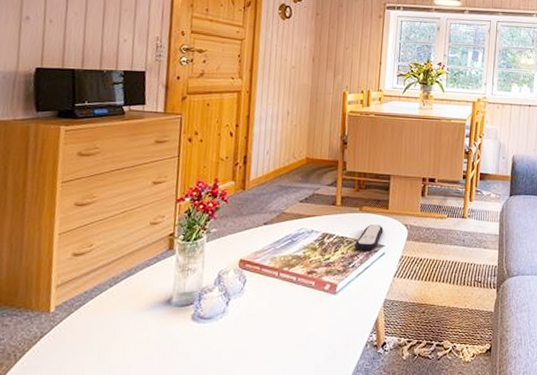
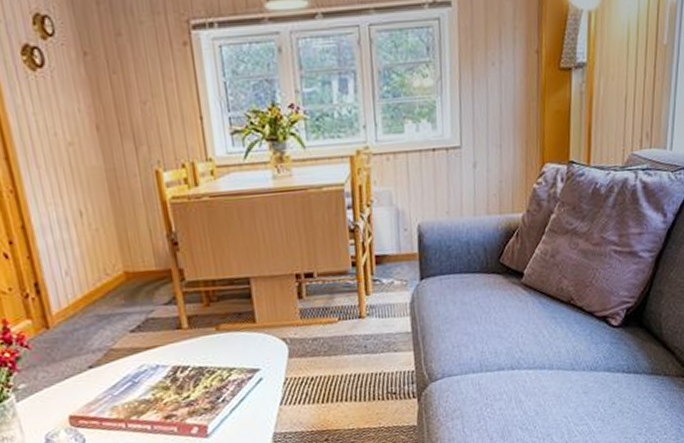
remote control: present [355,225,384,250] -> none [219,344,255,380]

